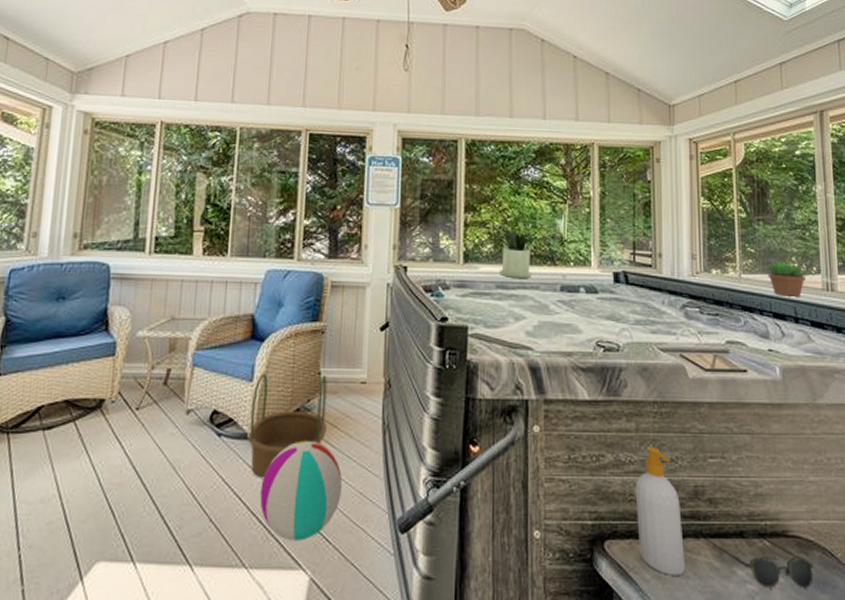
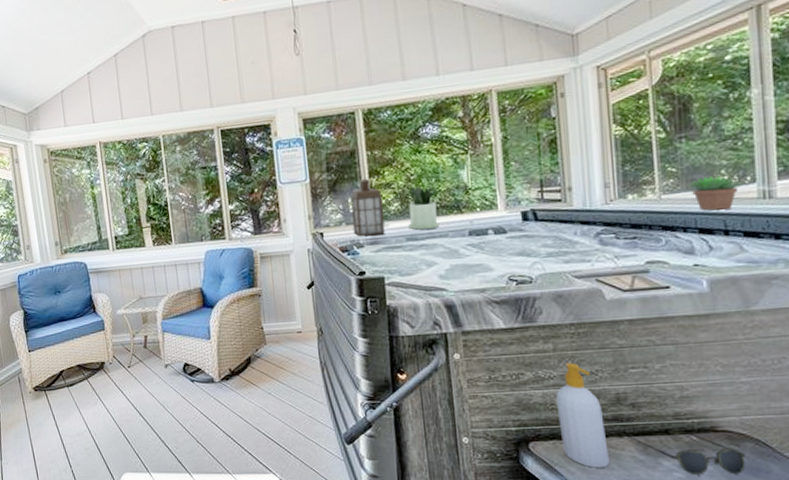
basket: present [249,374,327,479] -> none [212,329,275,410]
beach ball: present [260,440,342,541] -> none [230,380,295,454]
lantern: none [440,212,476,278] -> present [350,178,386,237]

